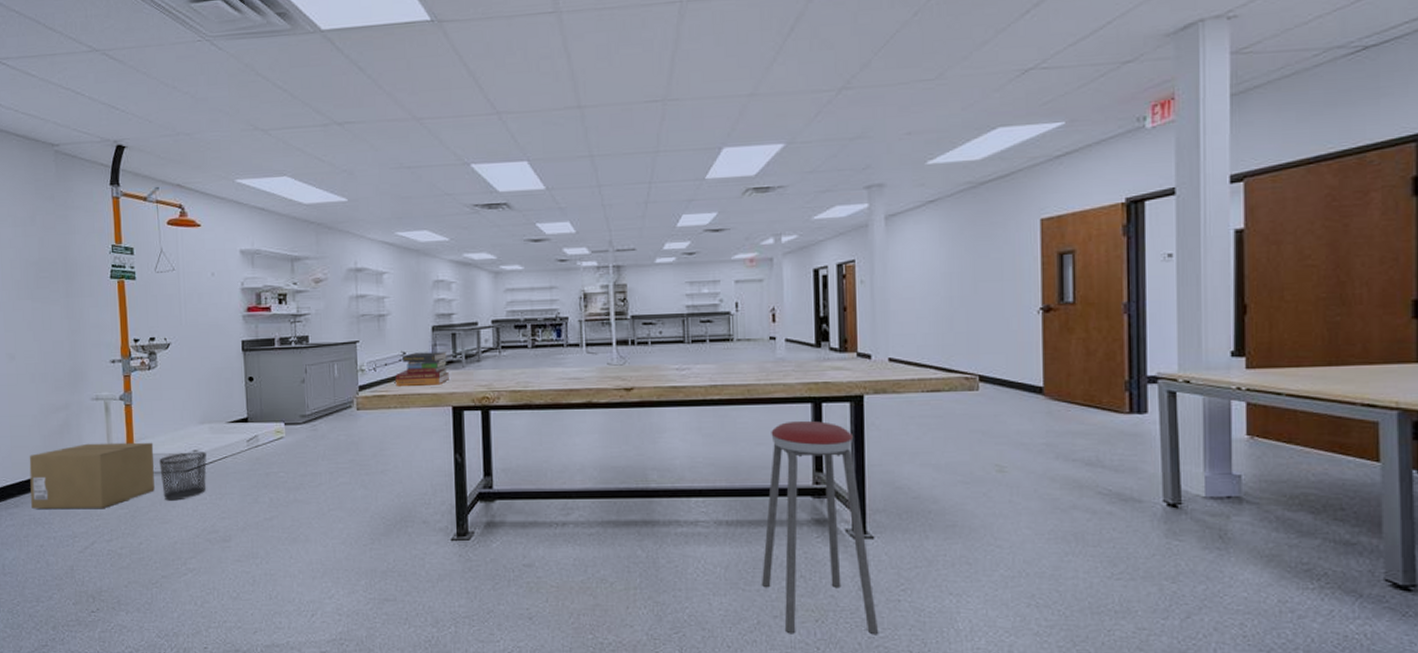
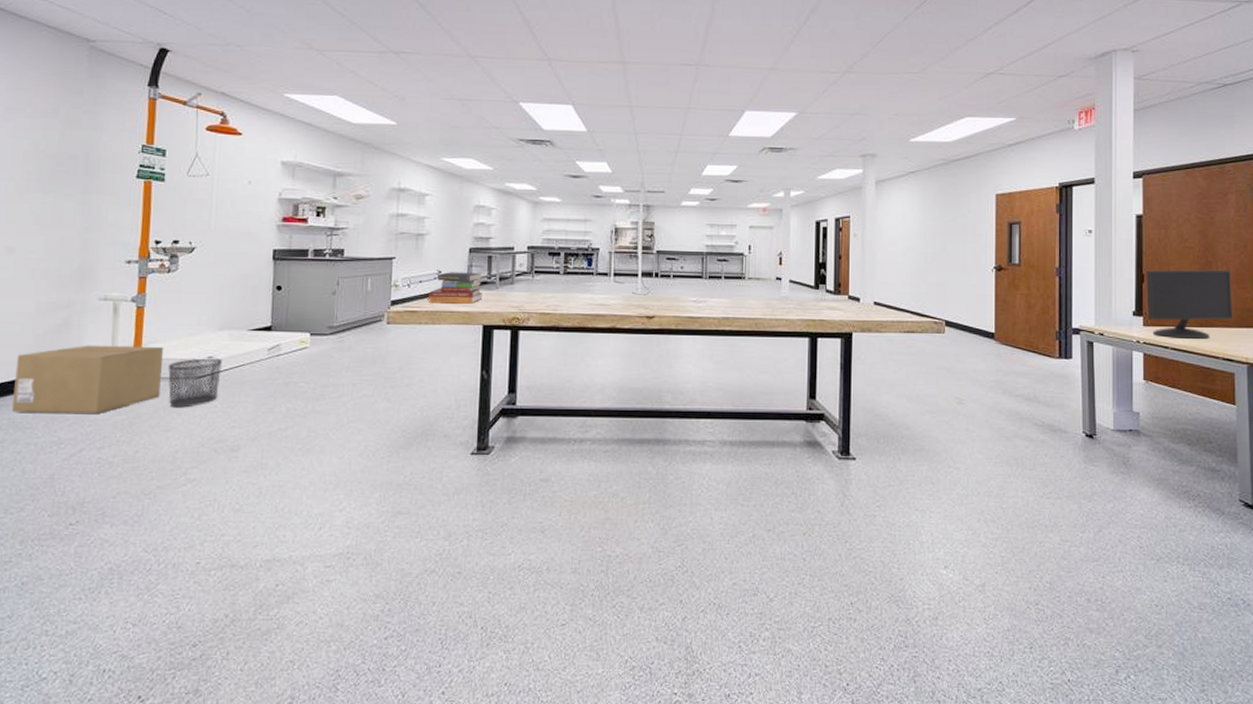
music stool: present [762,420,879,635] -> none [759,352,857,547]
computer monitor: none [1250,291,1376,383] -> present [1146,269,1232,340]

